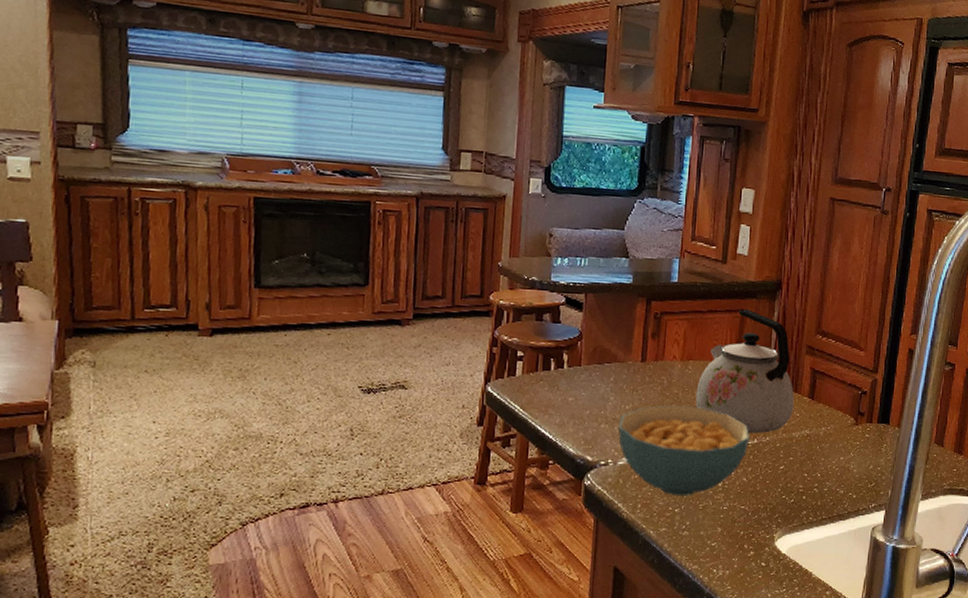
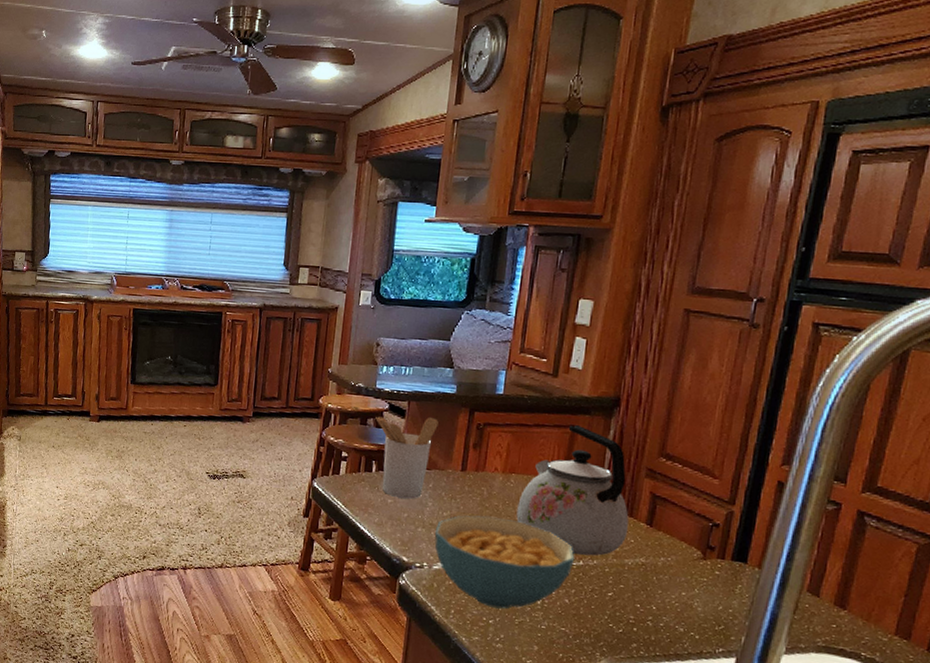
utensil holder: none [552,309,617,395] -> present [375,416,439,499]

